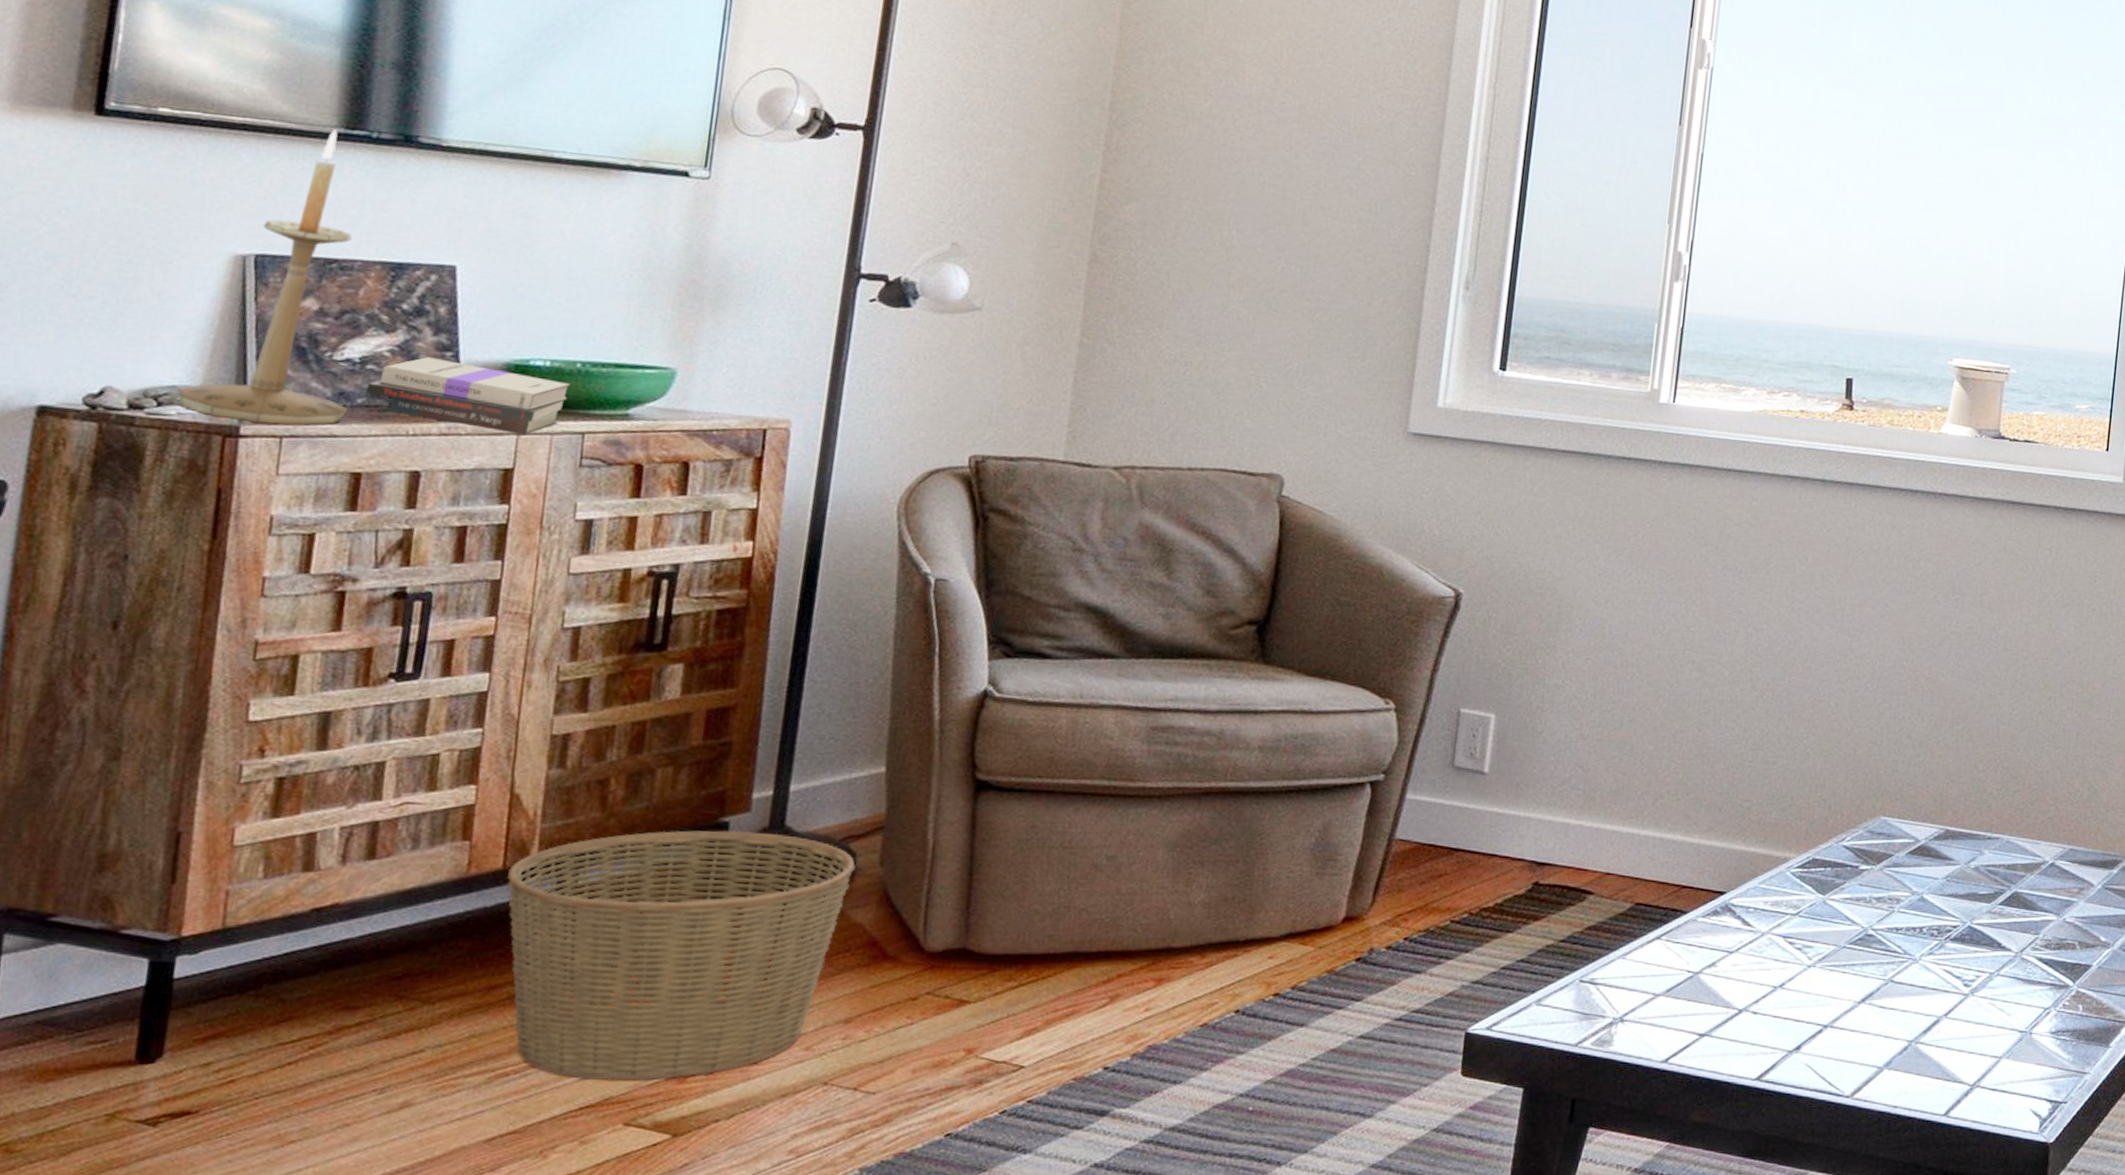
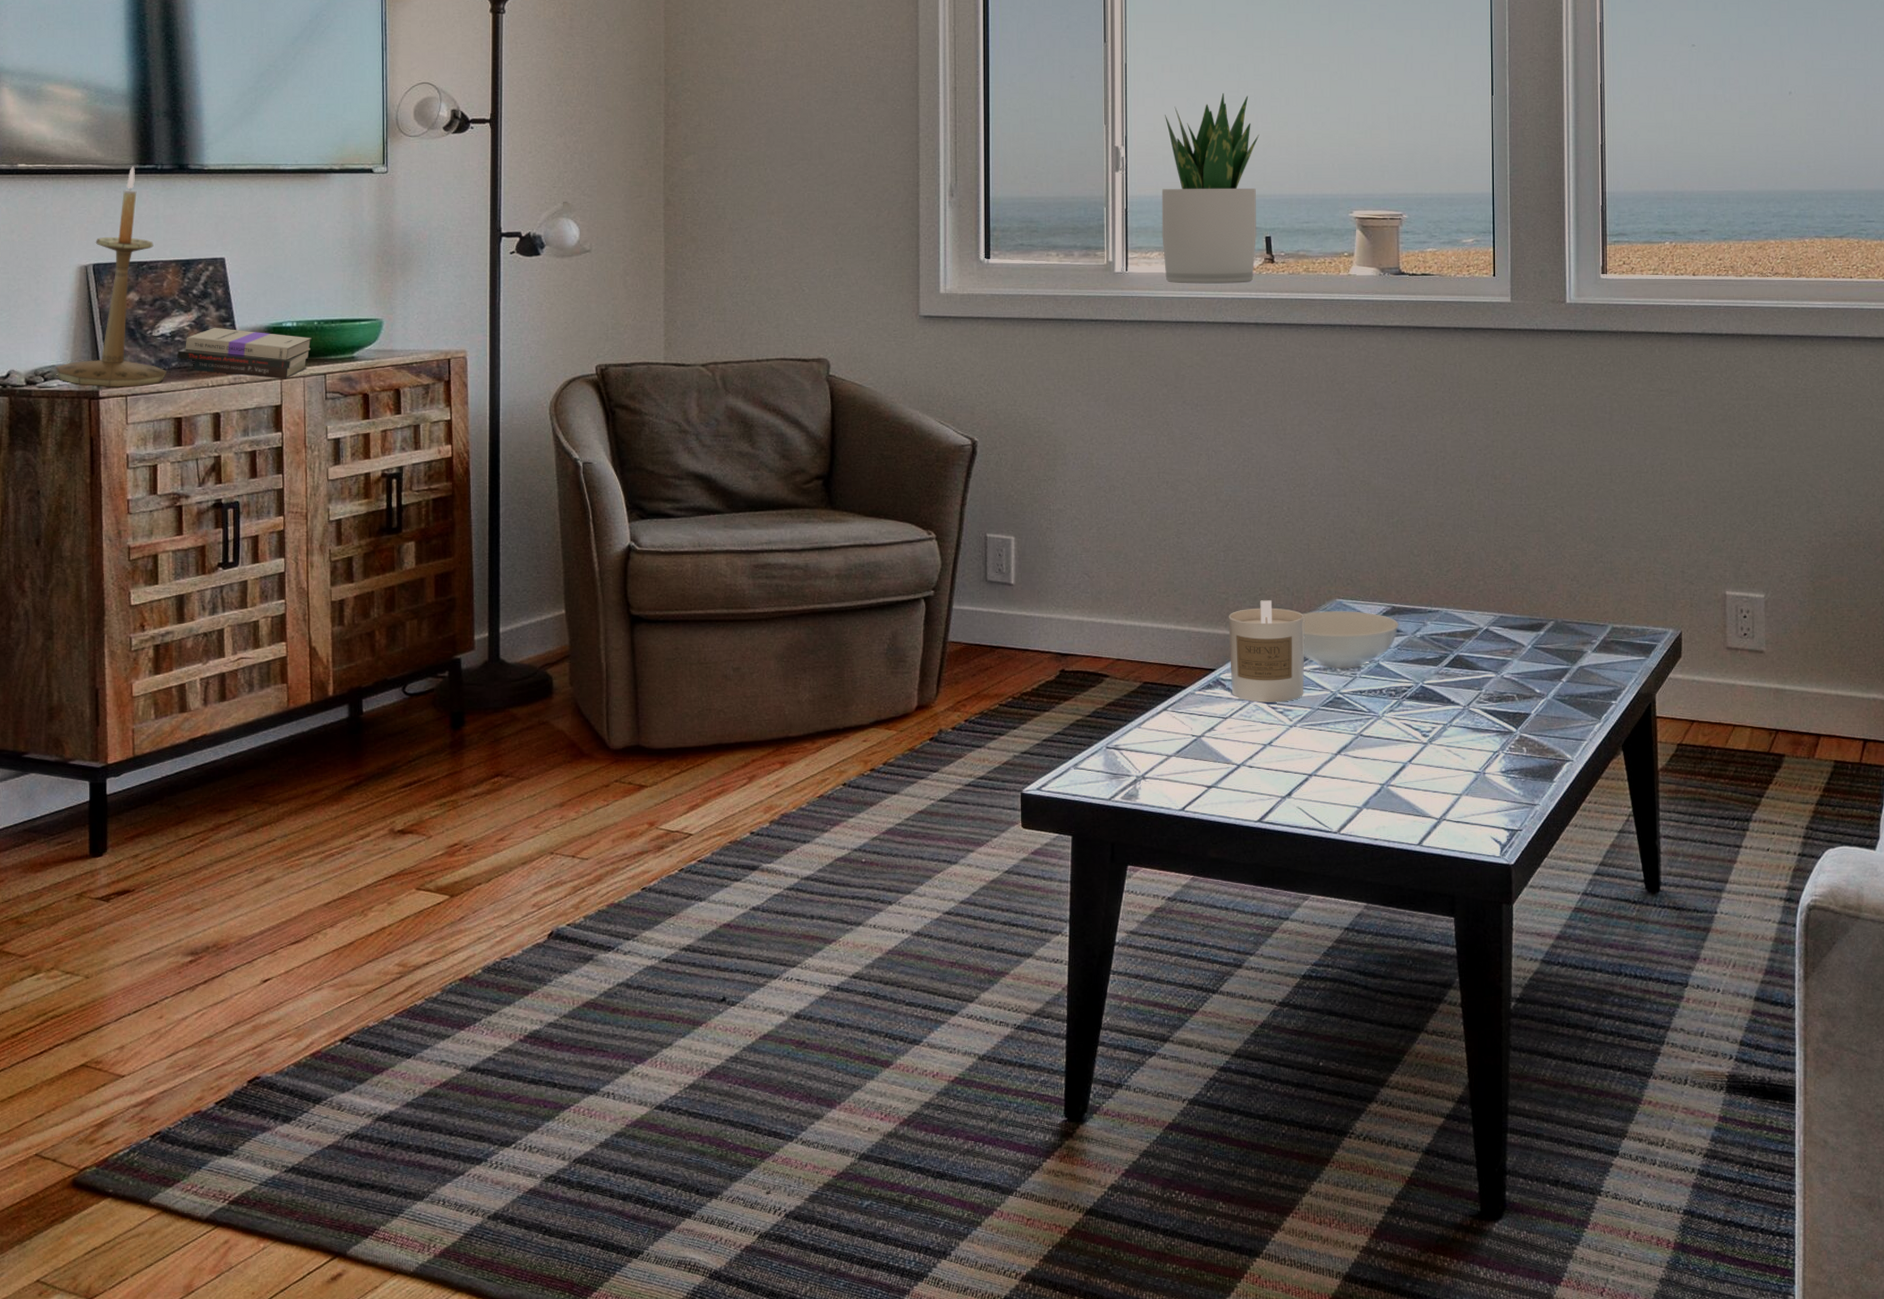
basket: present [508,830,856,1081] -> none [315,665,553,857]
planter: none [1720,203,1853,431] -> present [1161,93,1260,284]
candle: none [1742,812,1841,937] -> present [1228,600,1305,703]
bowl: none [1833,830,1951,901] -> present [1302,611,1399,669]

